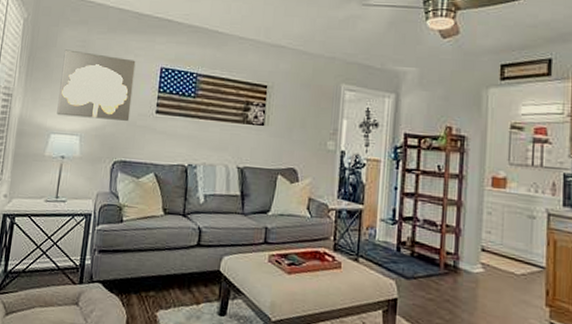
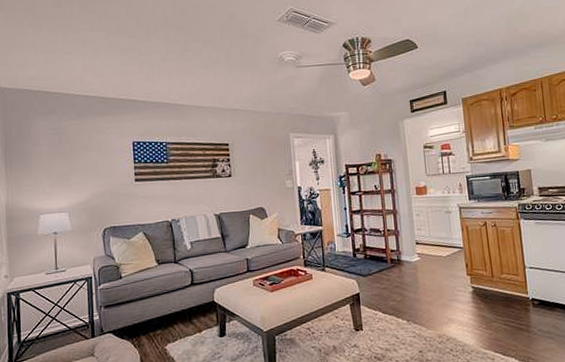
wall art: present [57,49,136,121] -> none [39,138,112,198]

